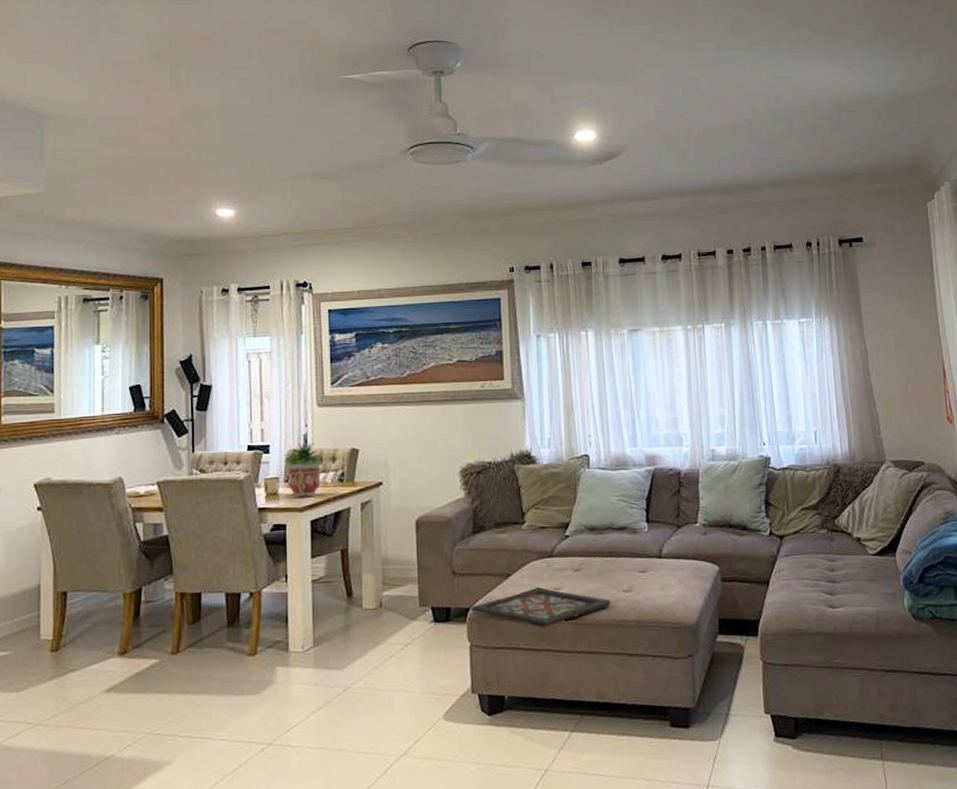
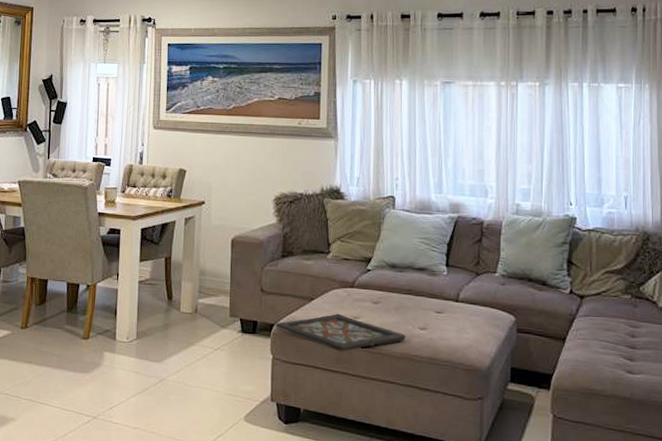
potted plant: present [283,442,327,497] -> none [121,159,158,207]

